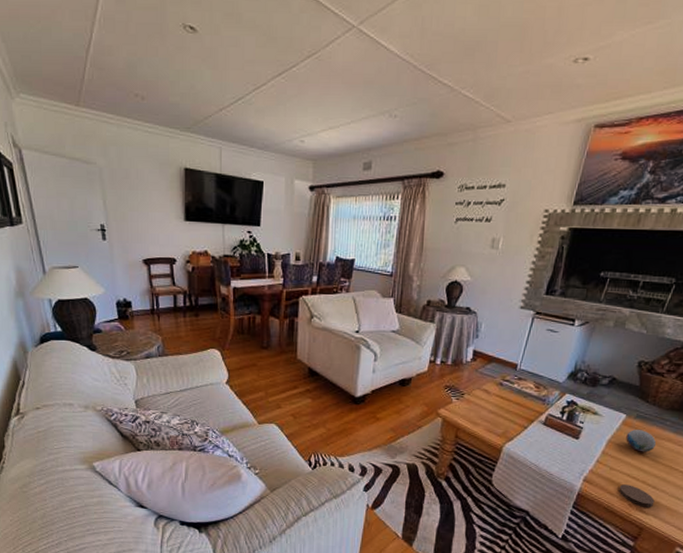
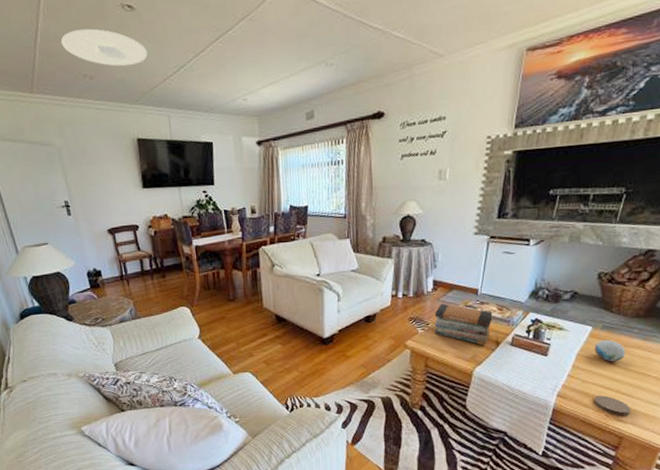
ceiling light: none [114,45,205,90] -> present [60,28,148,67]
book stack: none [469,374,529,422] -> present [434,303,493,346]

